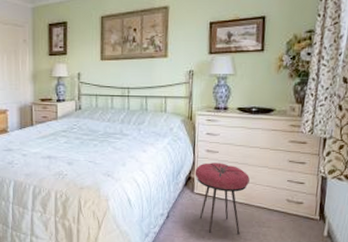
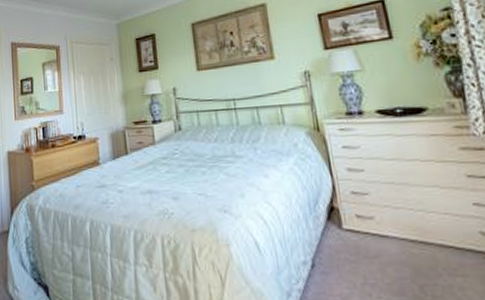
stool: present [194,163,250,235] -> none [337,184,423,290]

